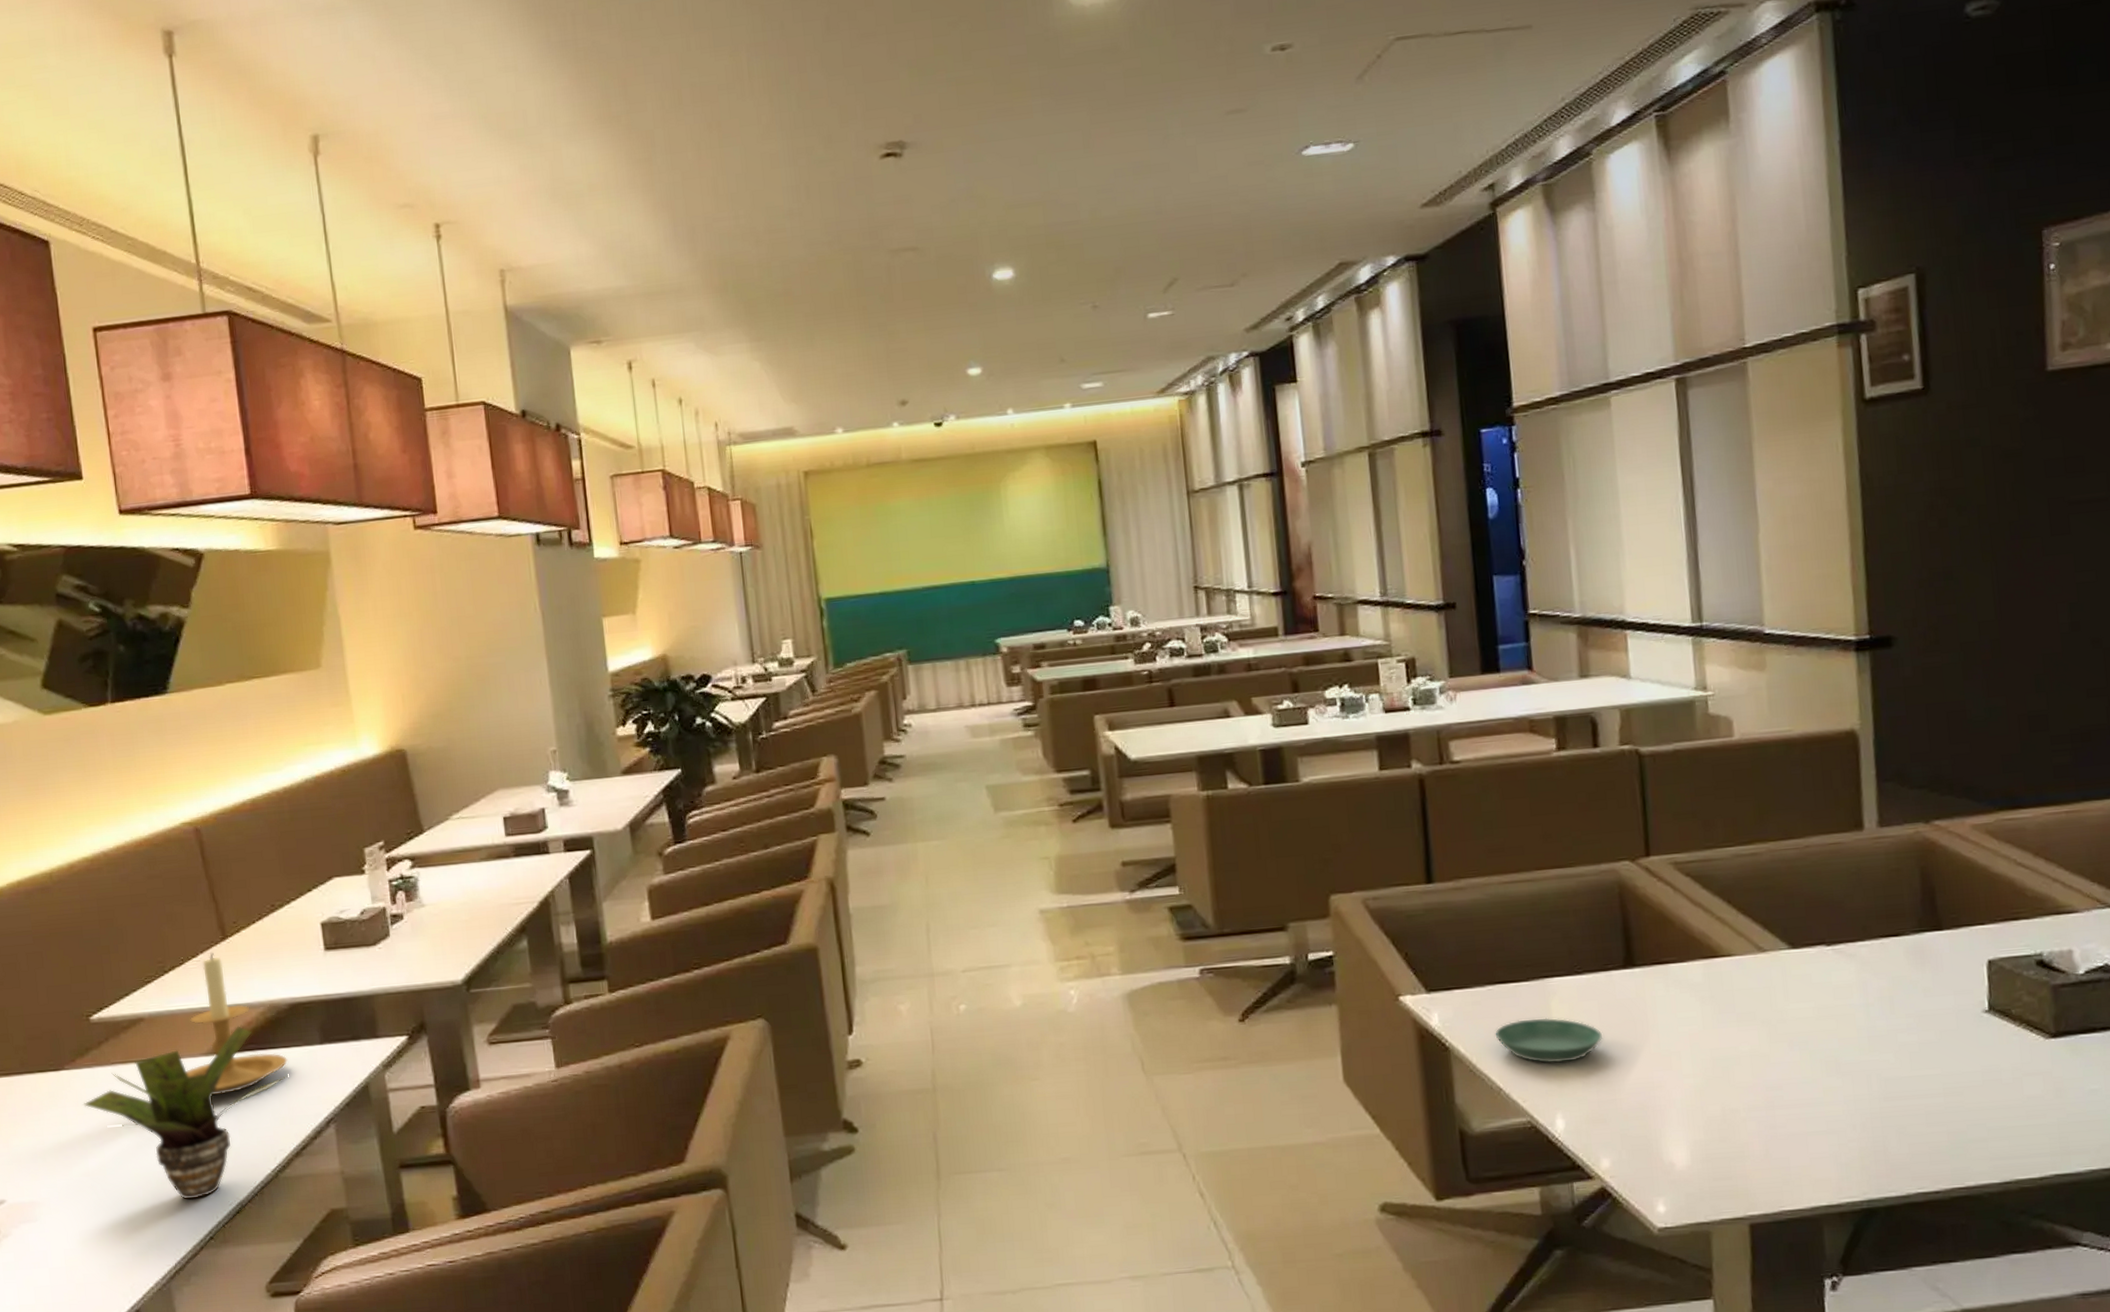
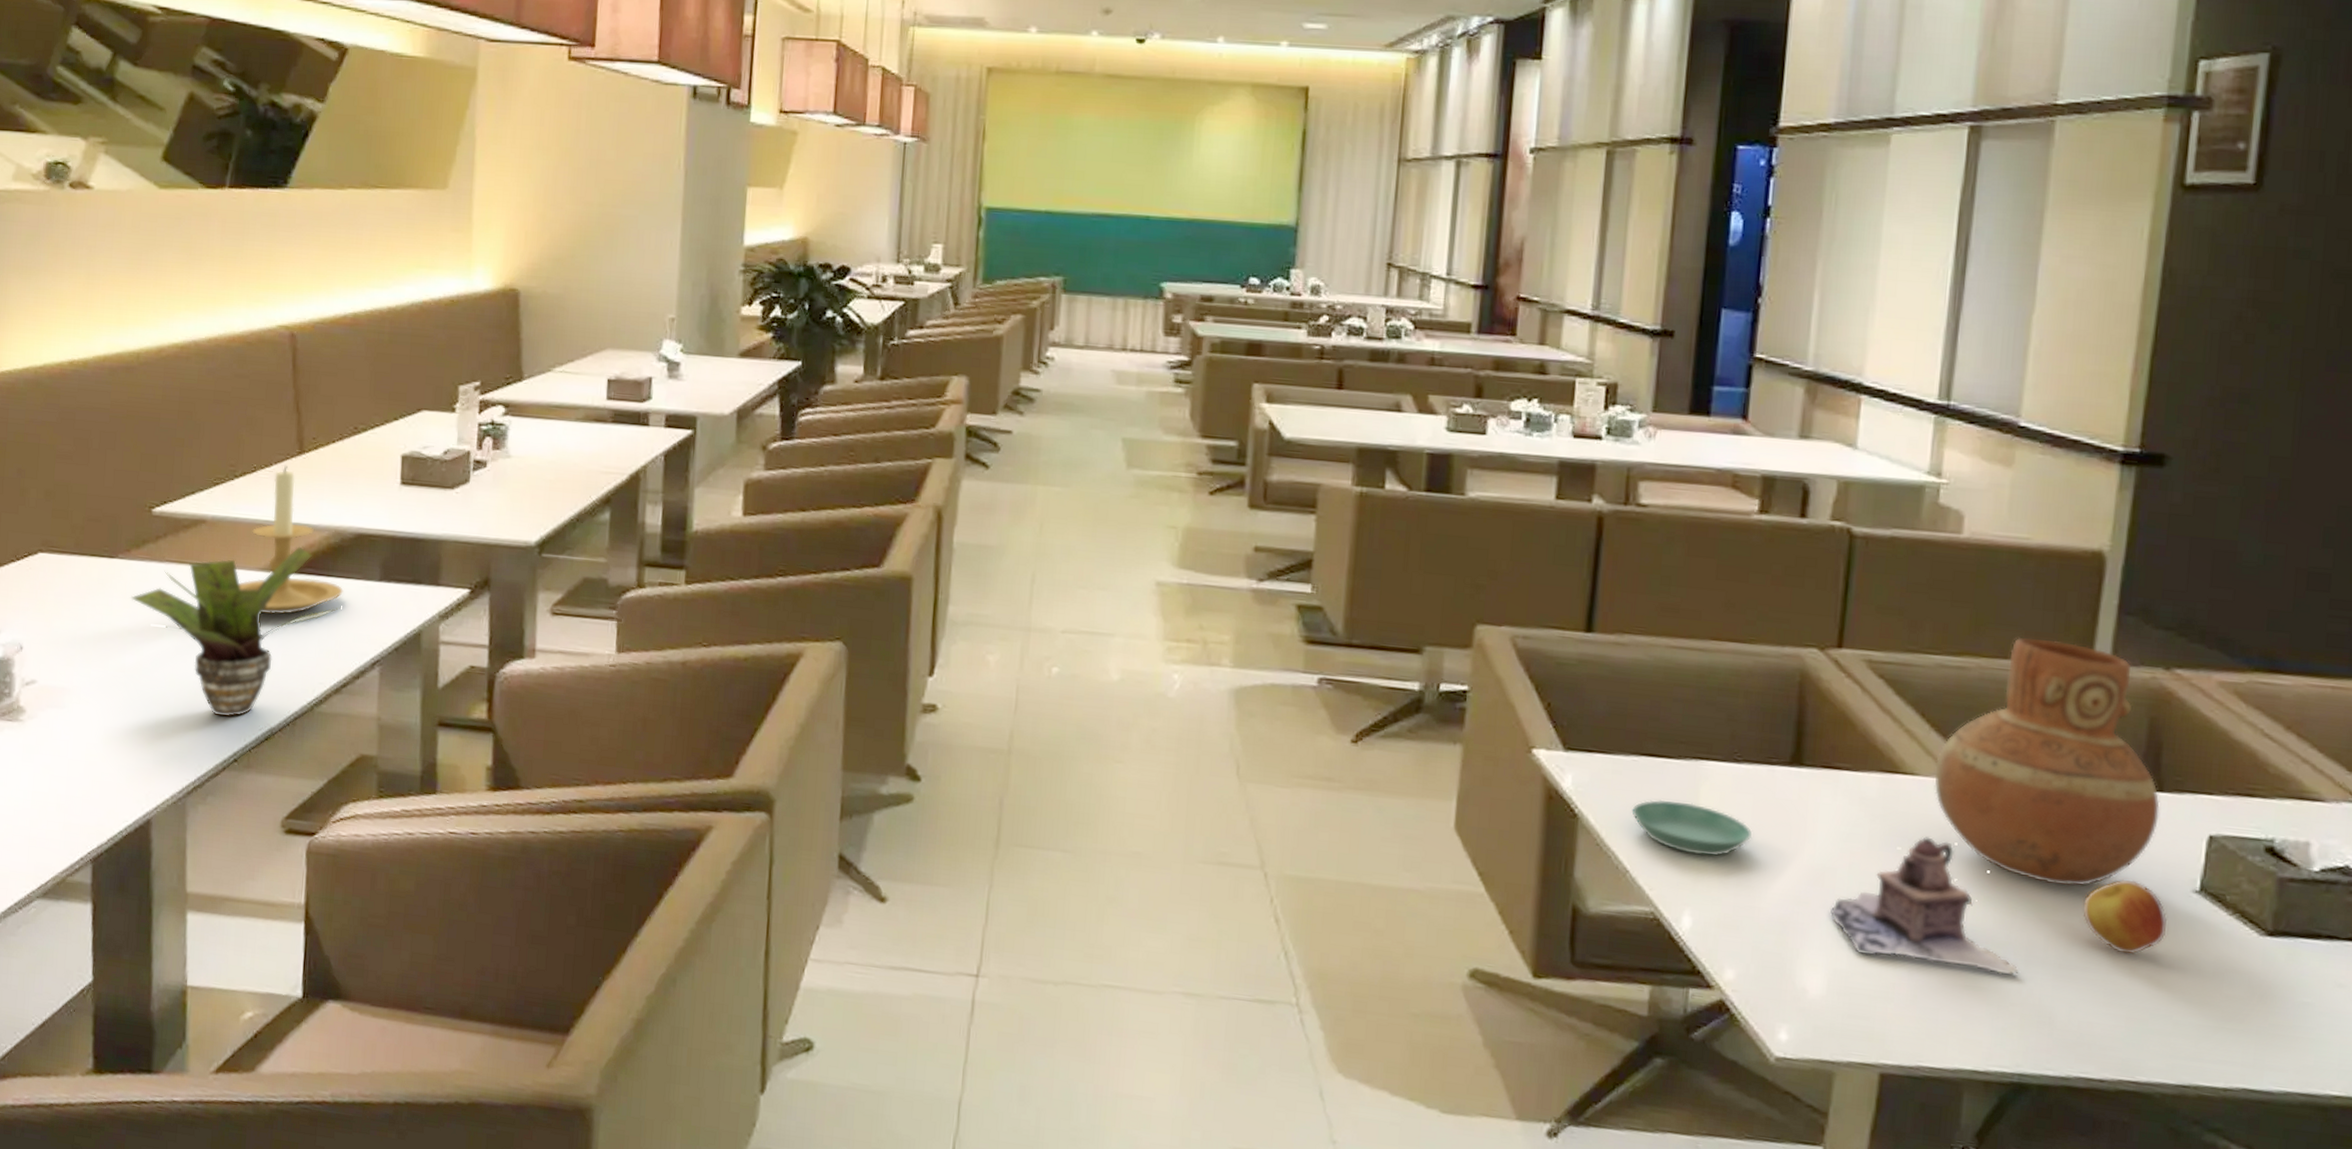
teapot: none [1680,1008,1851,1123] -> present [1829,837,2019,976]
vase: none [1747,814,1943,1029] -> present [1934,636,2160,887]
apple: none [1894,1011,1968,1078] -> present [2082,879,2168,955]

